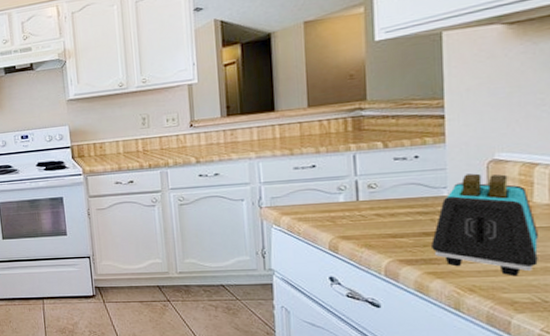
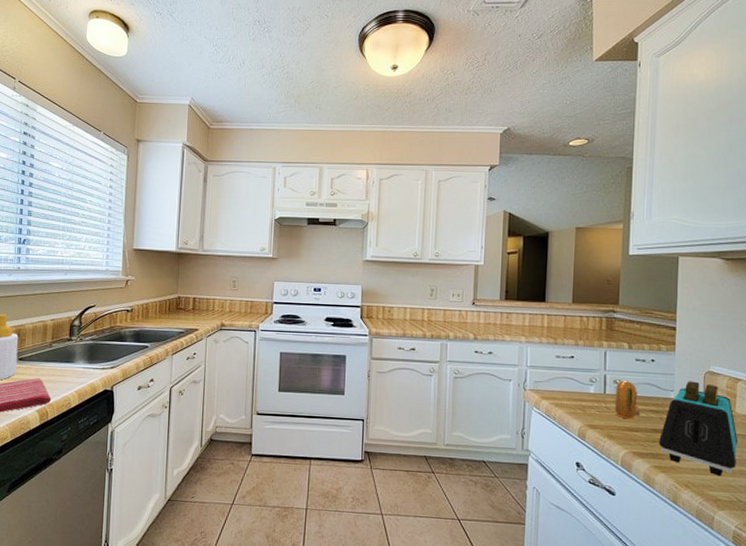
pepper shaker: none [371,184,405,225] -> present [614,381,640,419]

